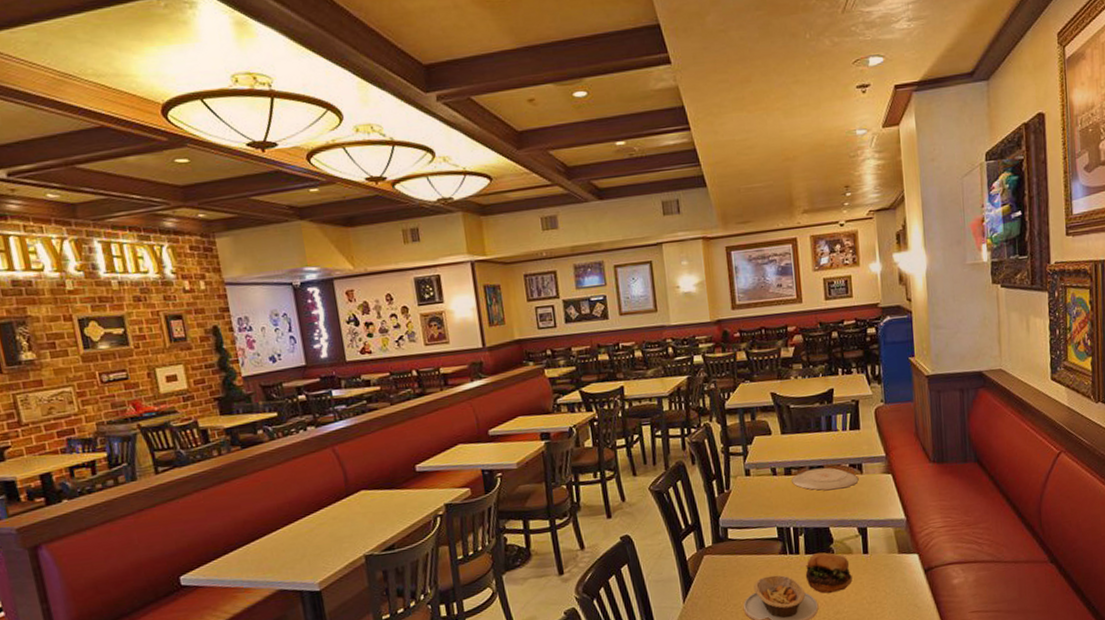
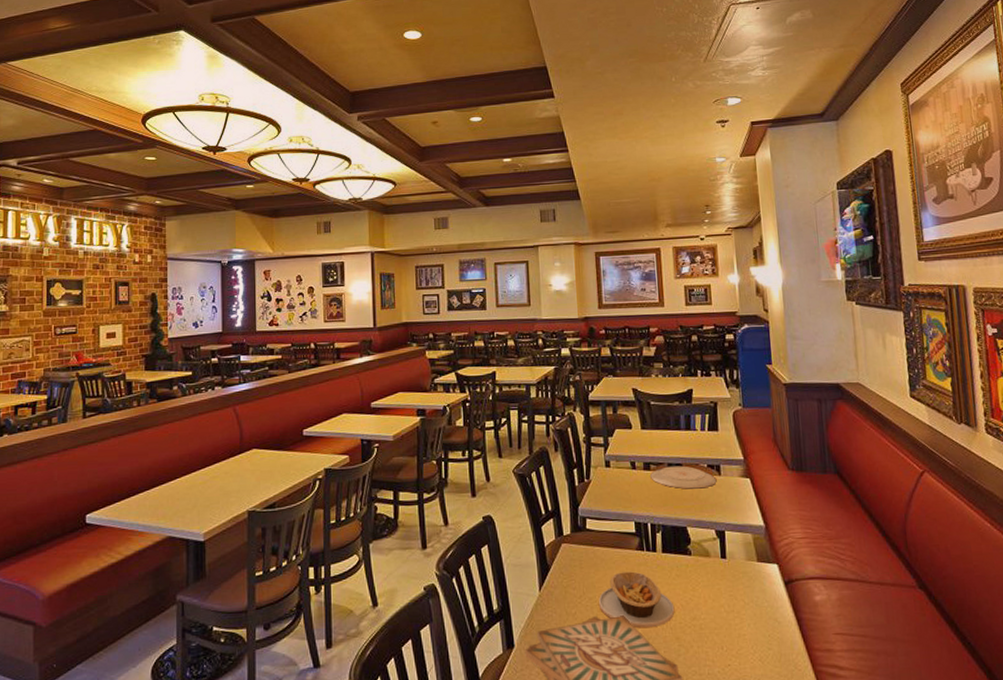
hamburger: present [805,552,853,594] -> none [662,553,710,596]

